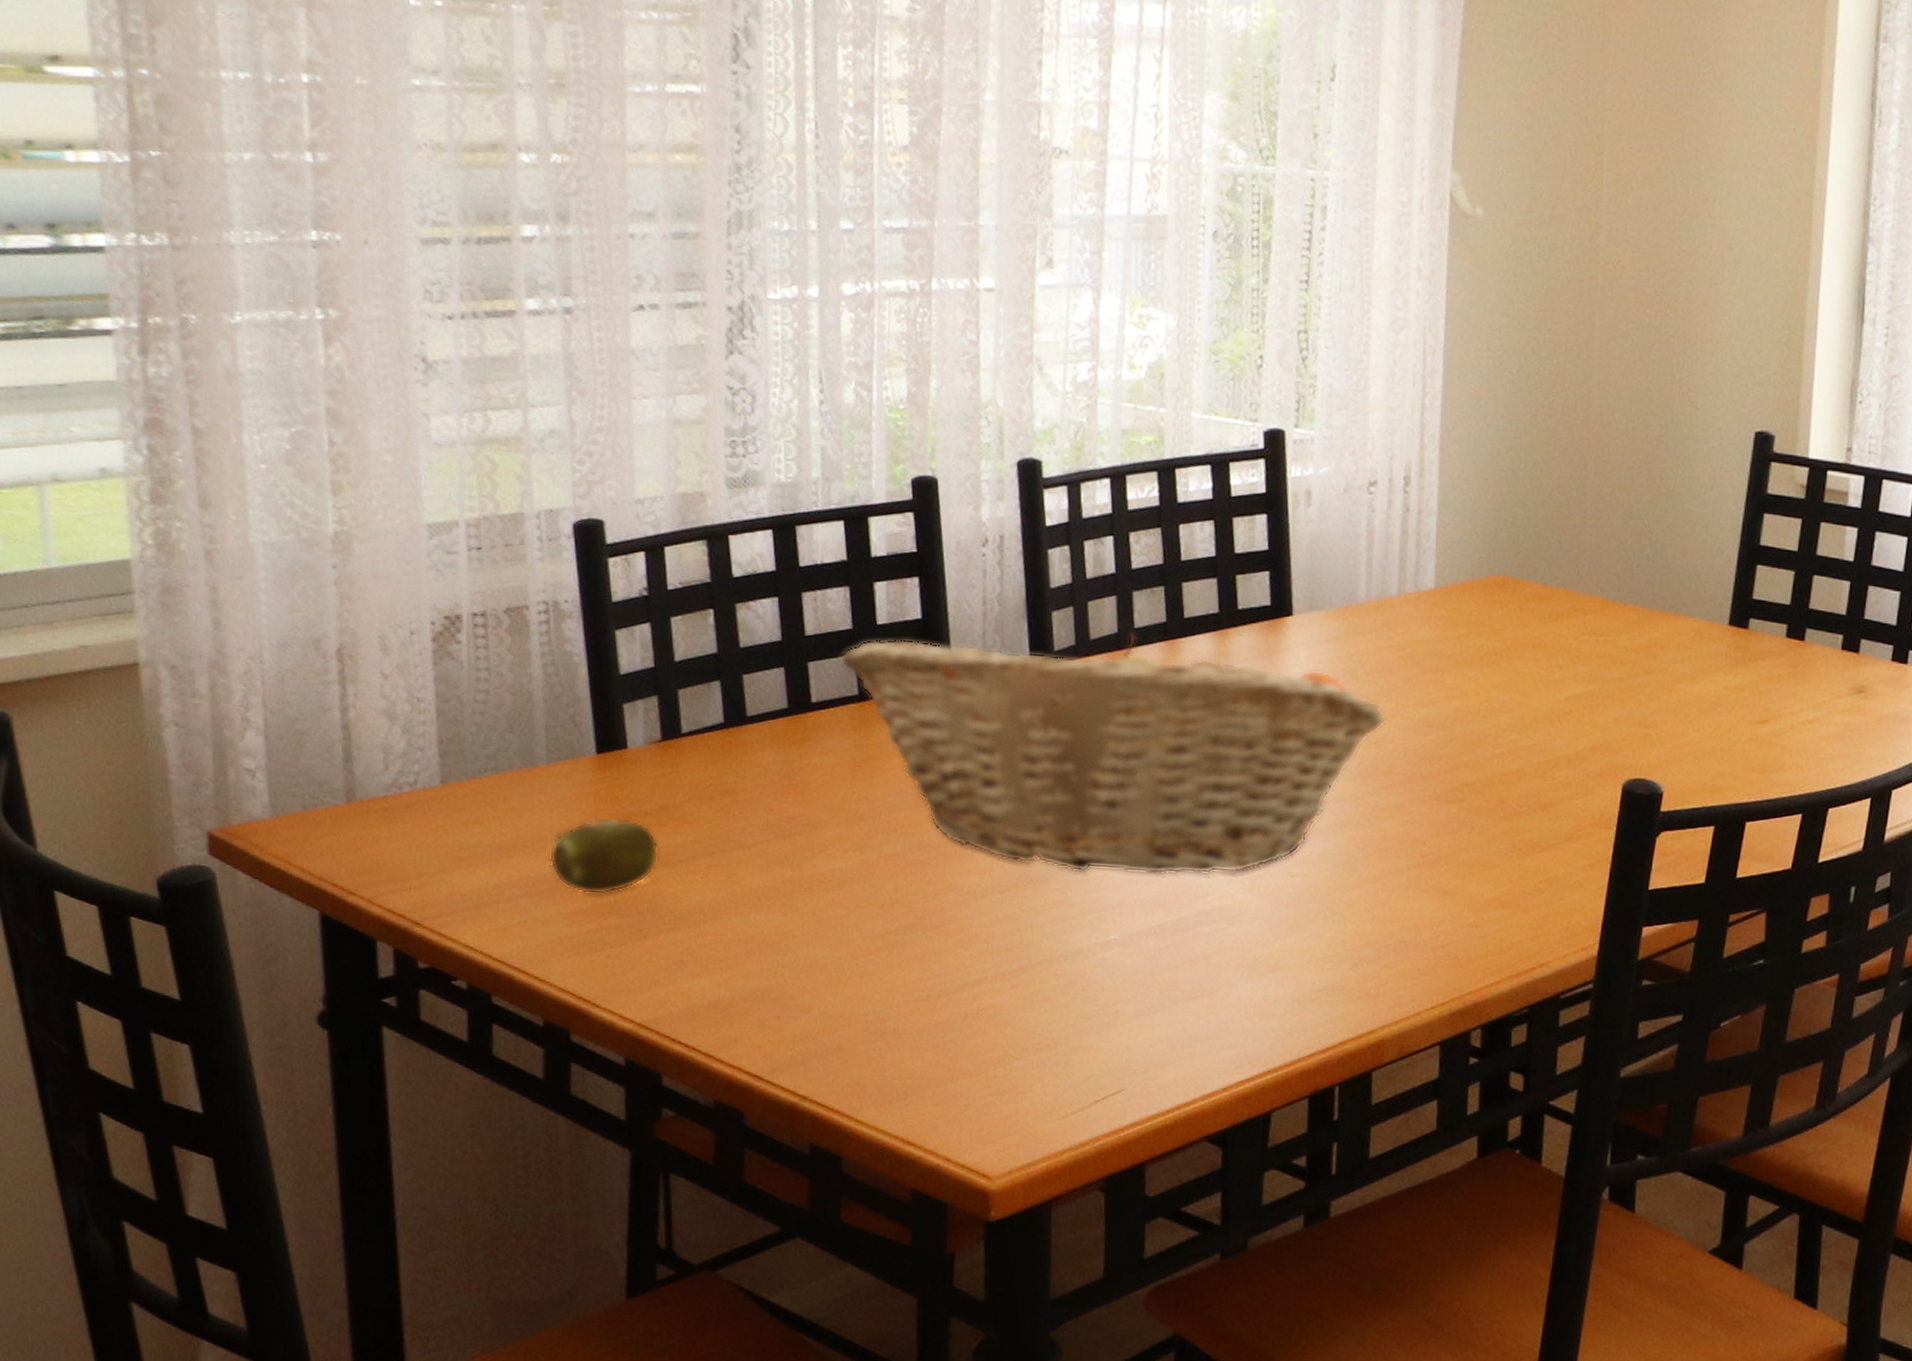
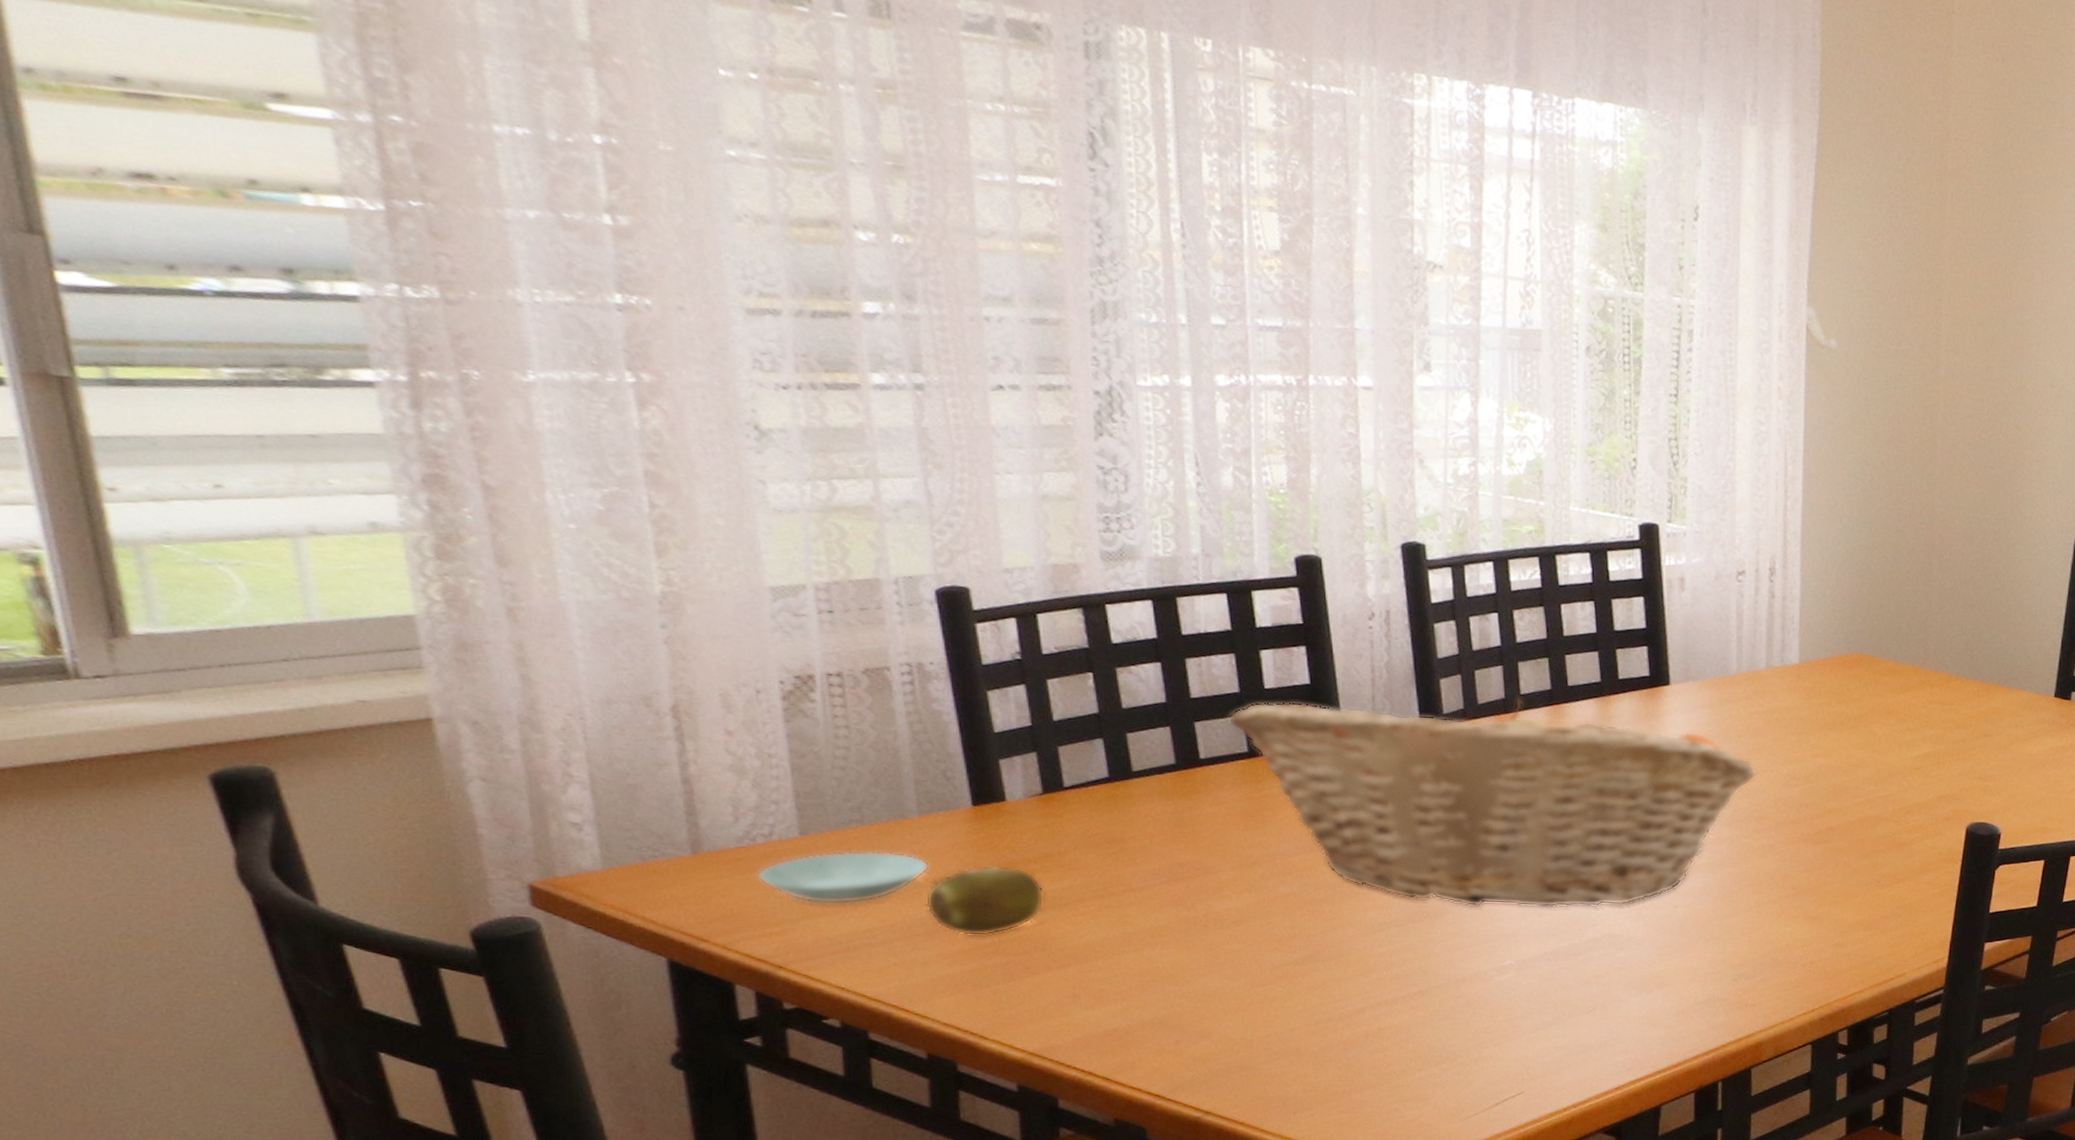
saucer: none [402,801,555,858] -> present [757,850,929,905]

